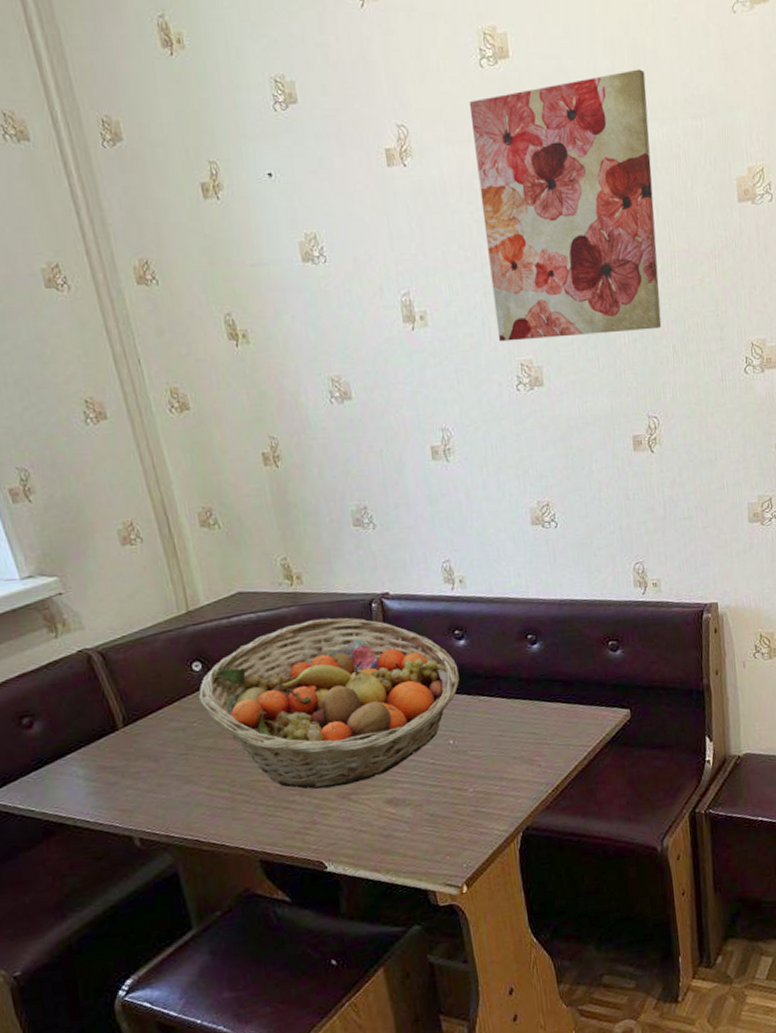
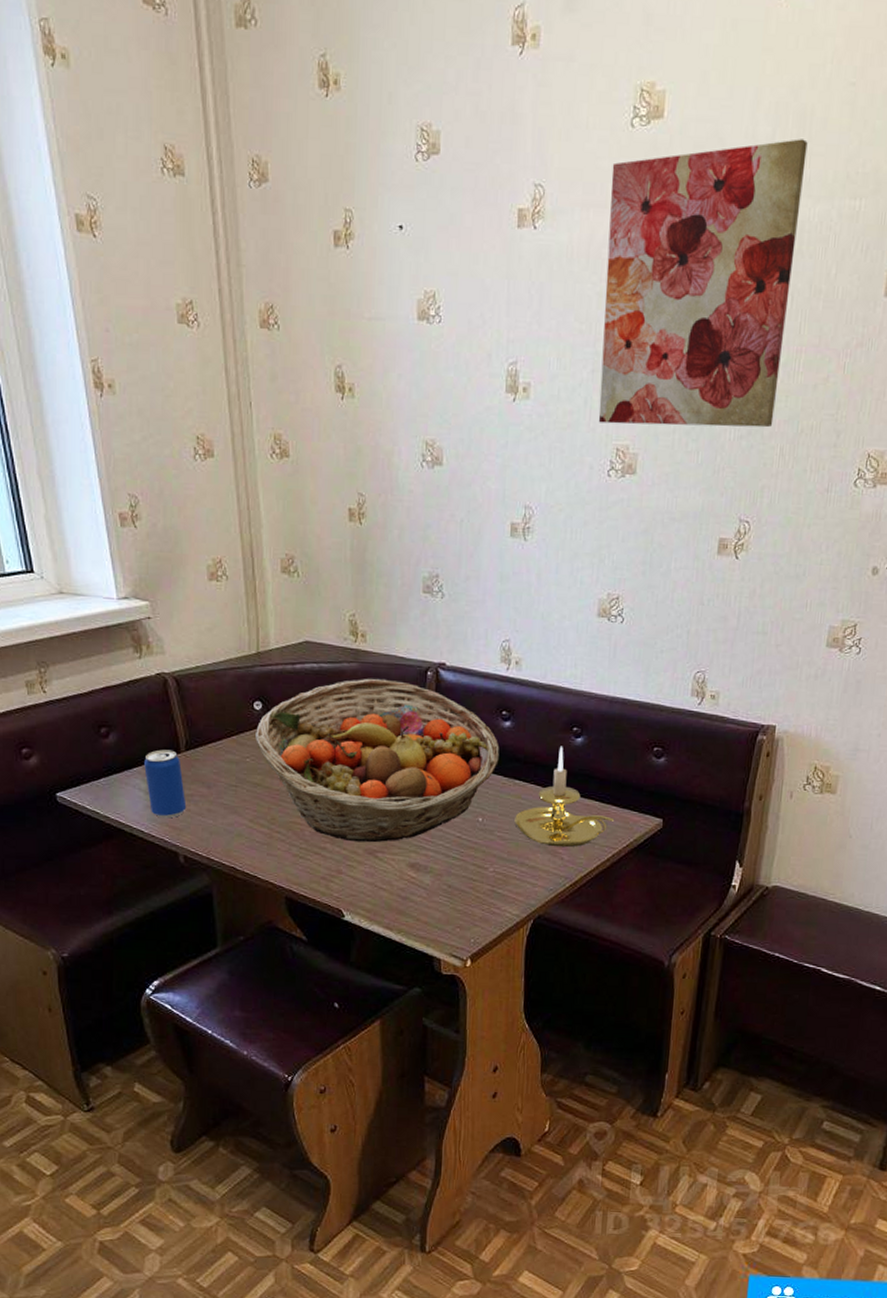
beverage can: none [78,728,135,803] -> present [144,749,187,819]
candle holder: none [485,655,584,756] -> present [514,746,615,848]

